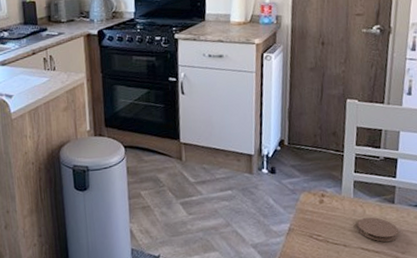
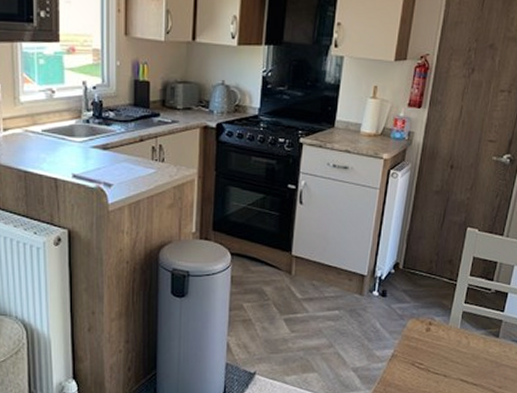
coaster: present [357,217,399,242] -> none [459,349,499,375]

